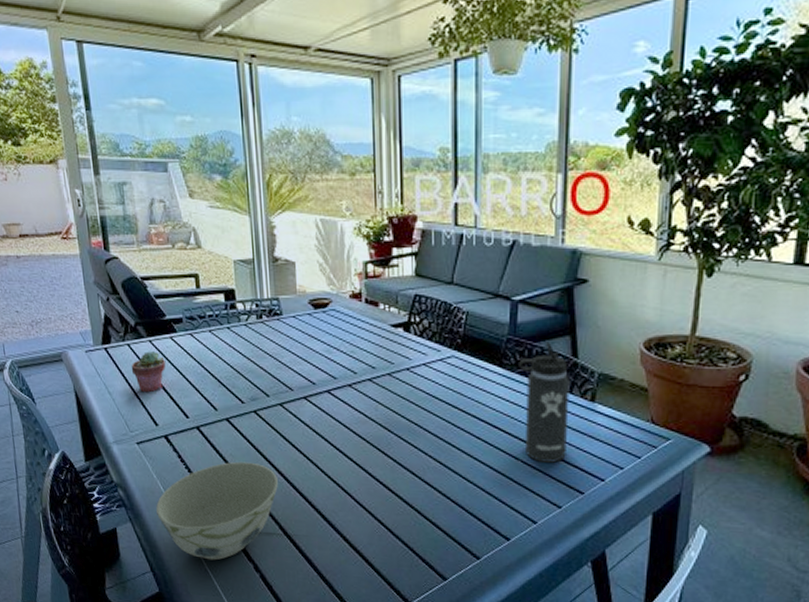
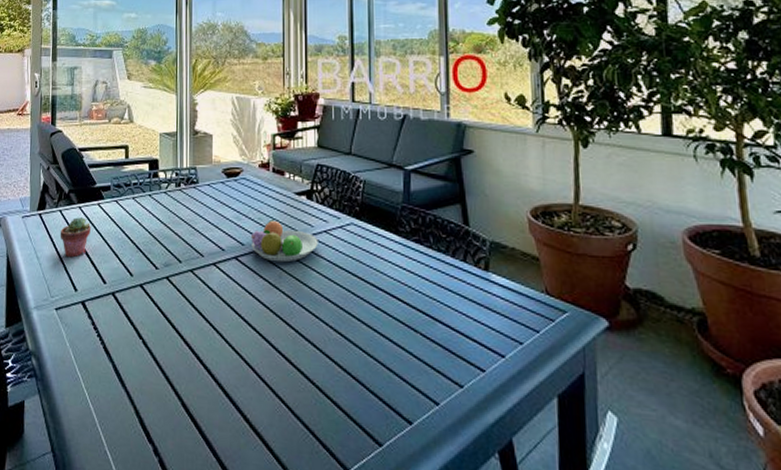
bowl: present [156,461,278,560] -> none [65,330,183,441]
fruit bowl: none [343,353,417,396] -> present [250,220,318,263]
thermos bottle: present [519,342,570,463] -> none [414,210,465,336]

